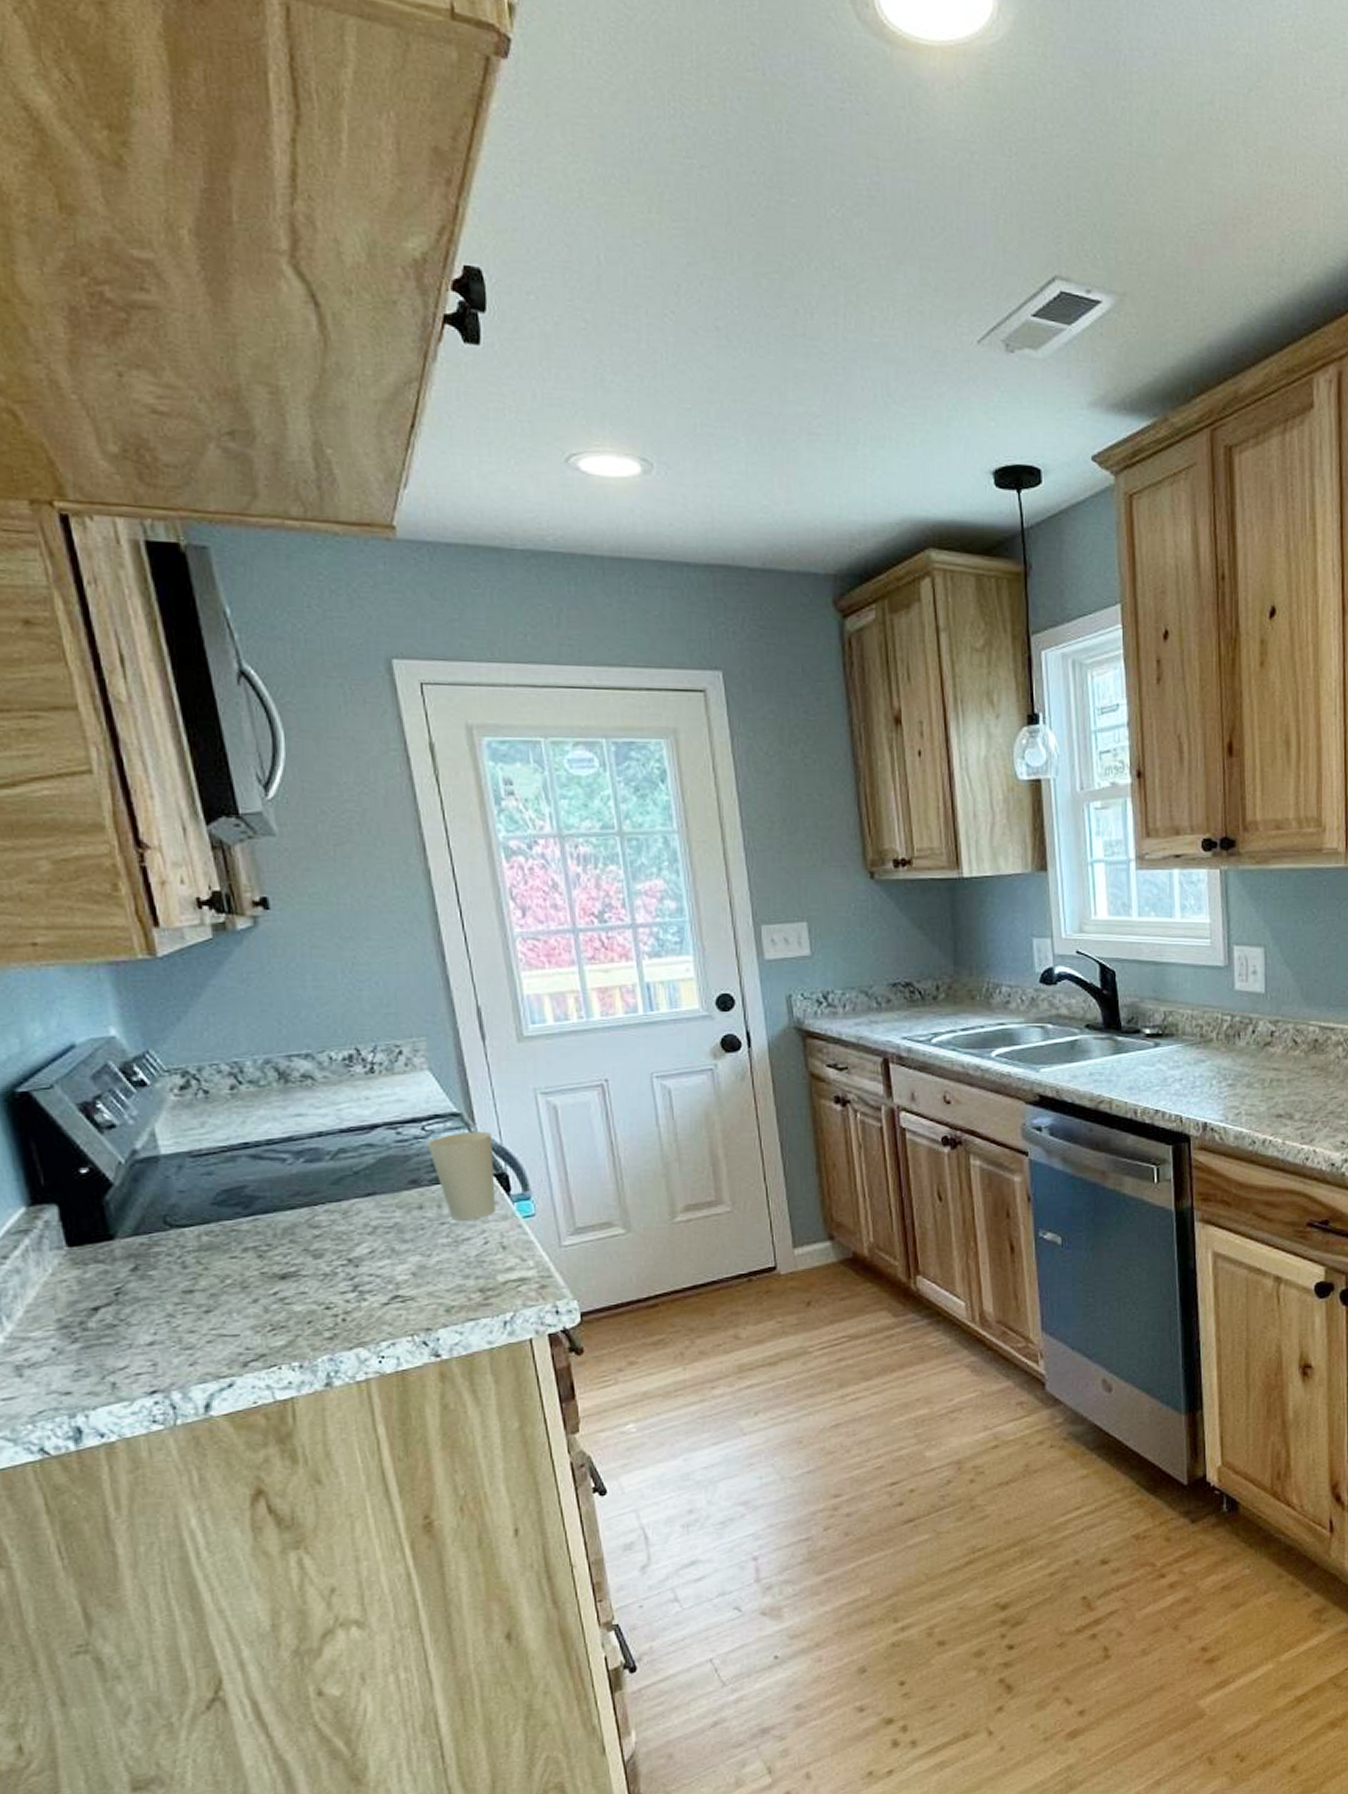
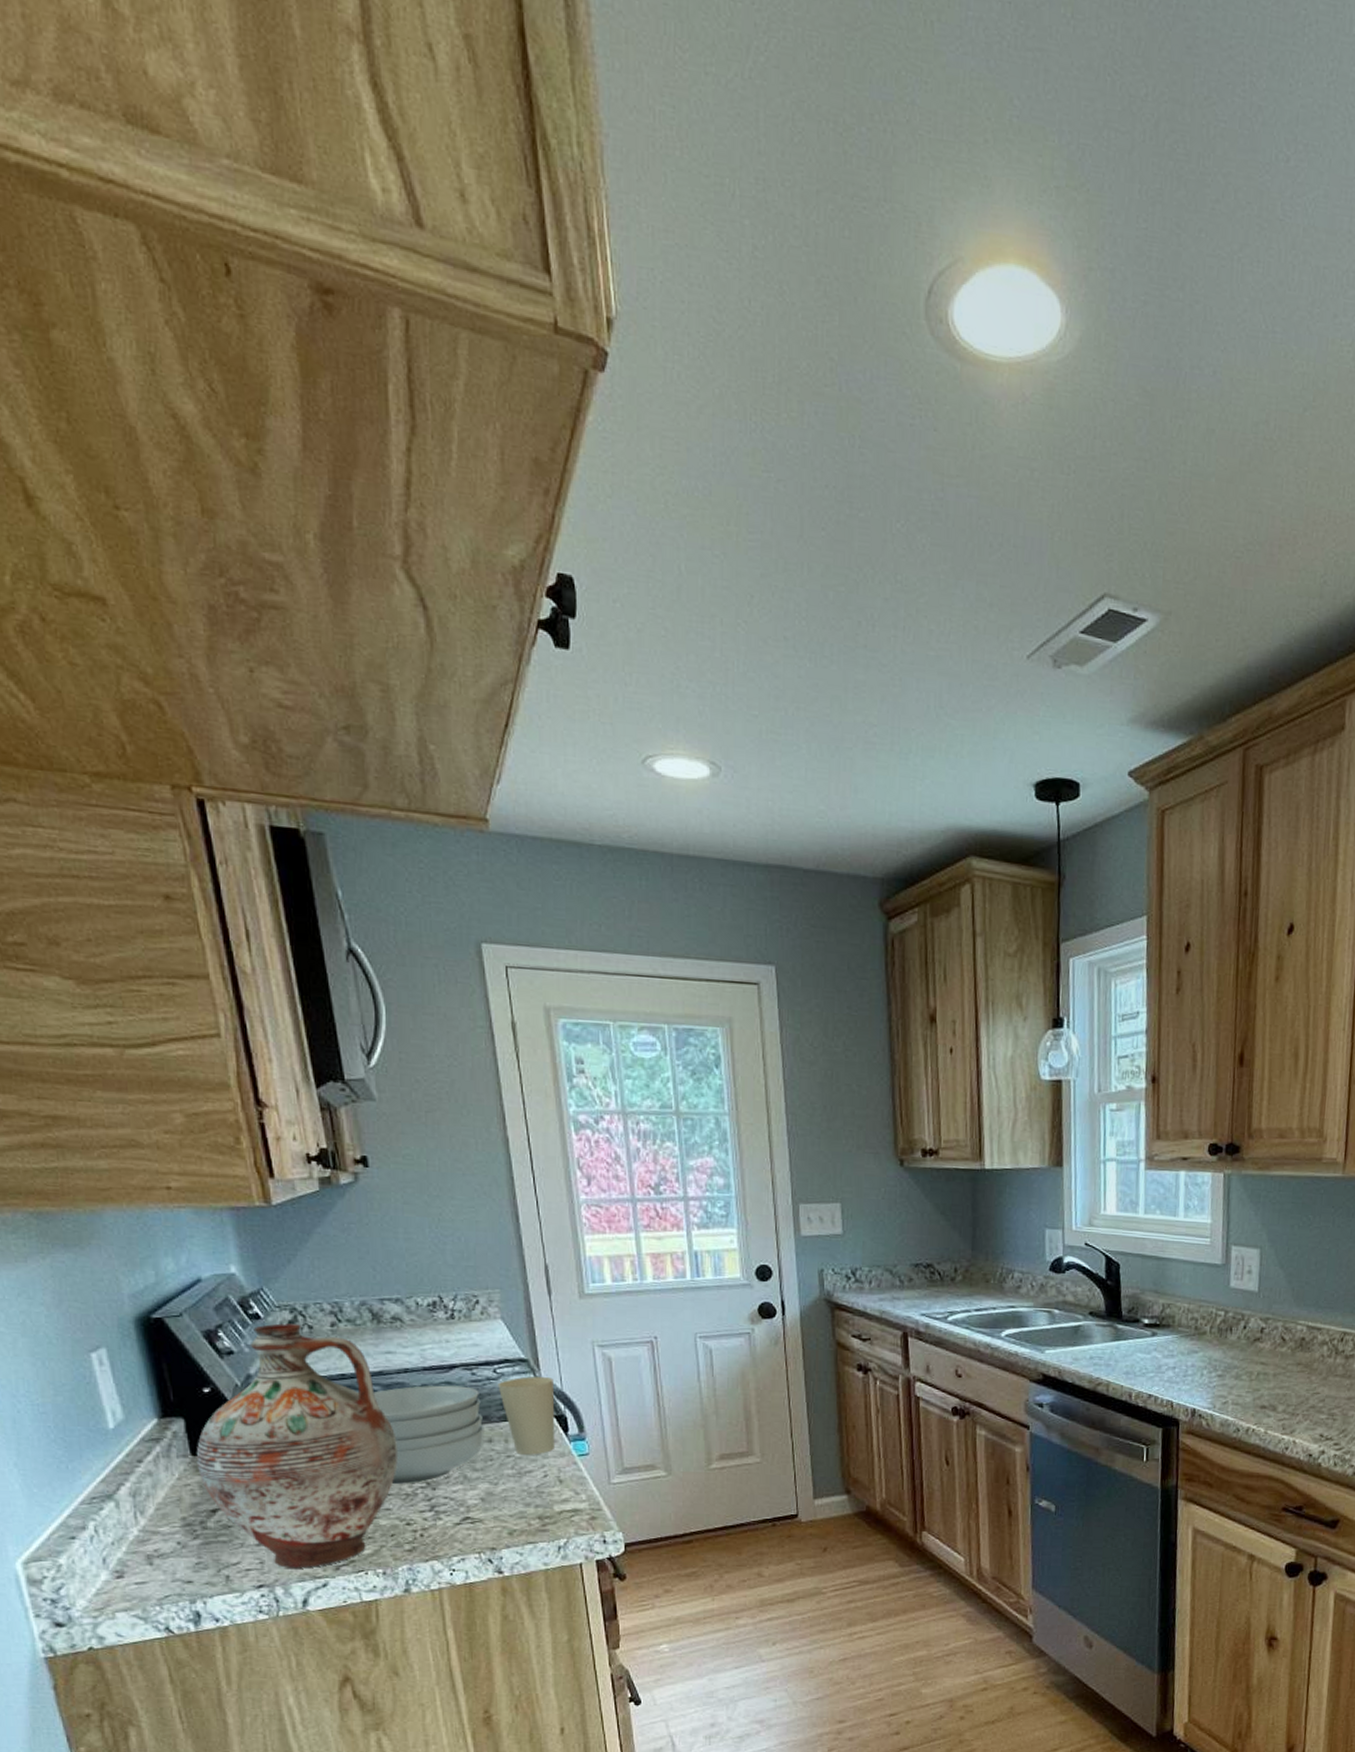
ceramic jug: none [73,1089,313,1369] -> present [196,1323,398,1569]
bowl: none [282,1147,414,1265] -> present [373,1385,485,1485]

